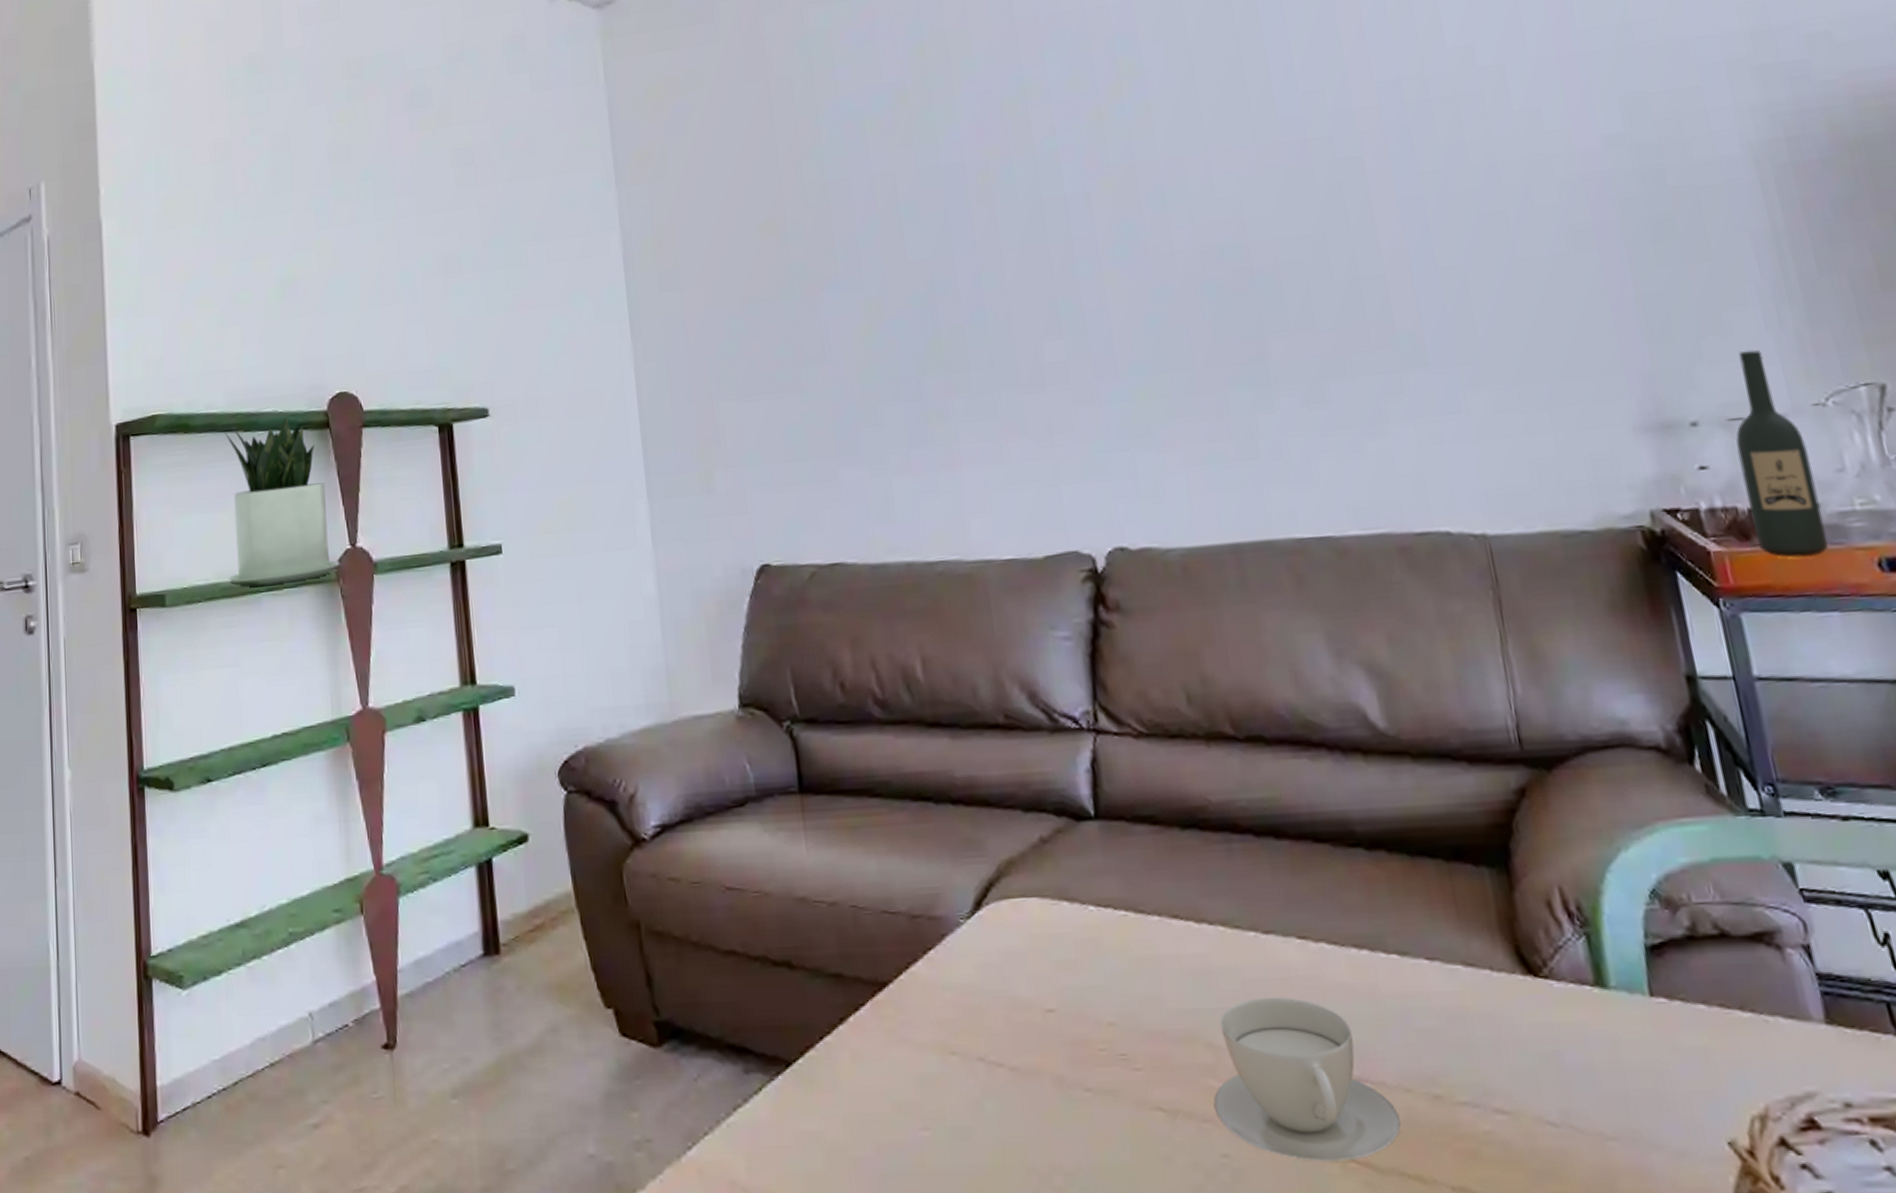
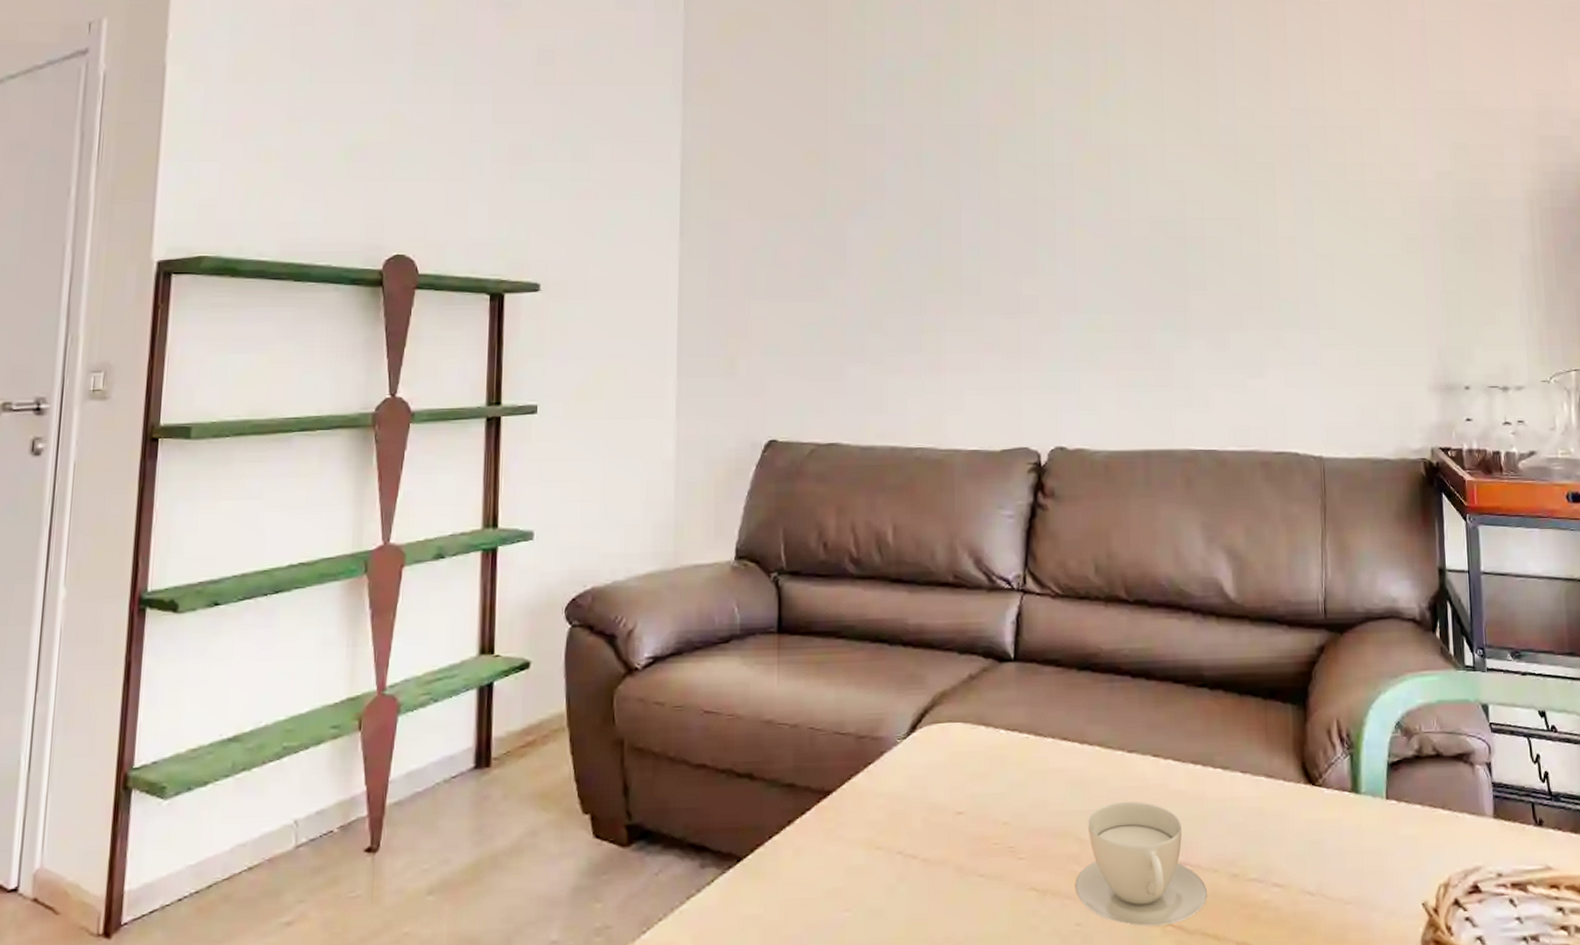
planter: present [224,418,340,587] -> none [259,272,378,426]
wine bottle: present [1735,350,1828,558] -> none [1491,339,1539,489]

